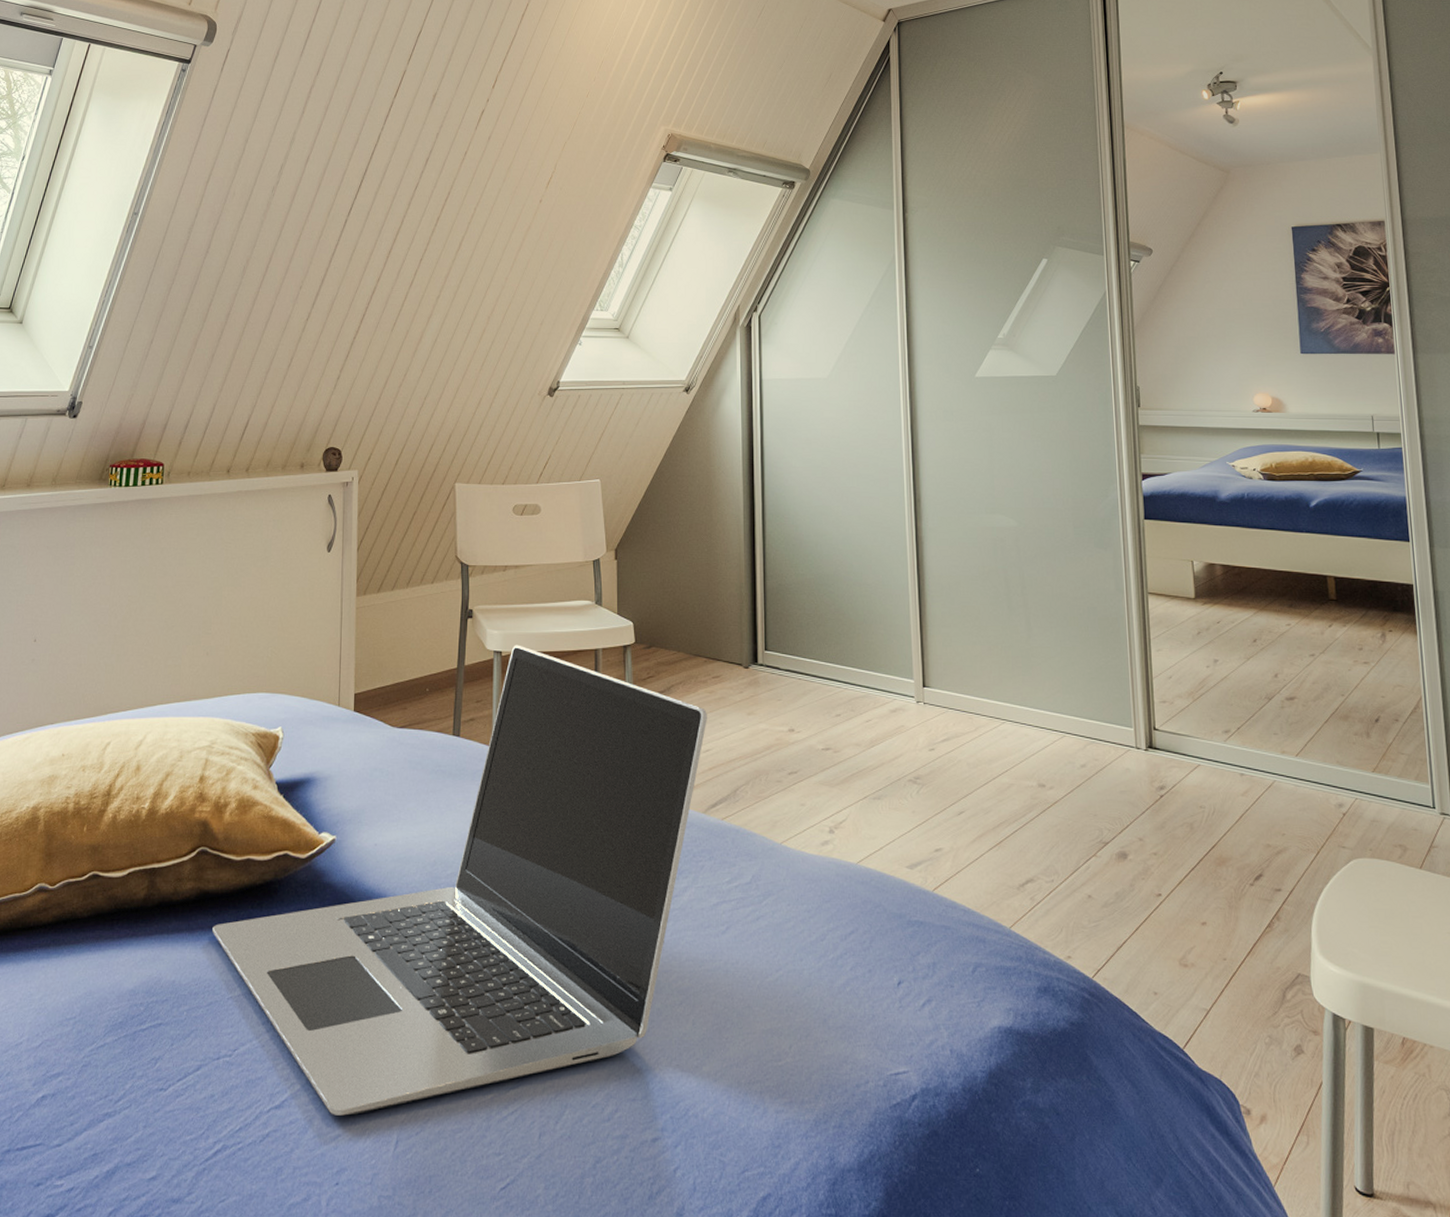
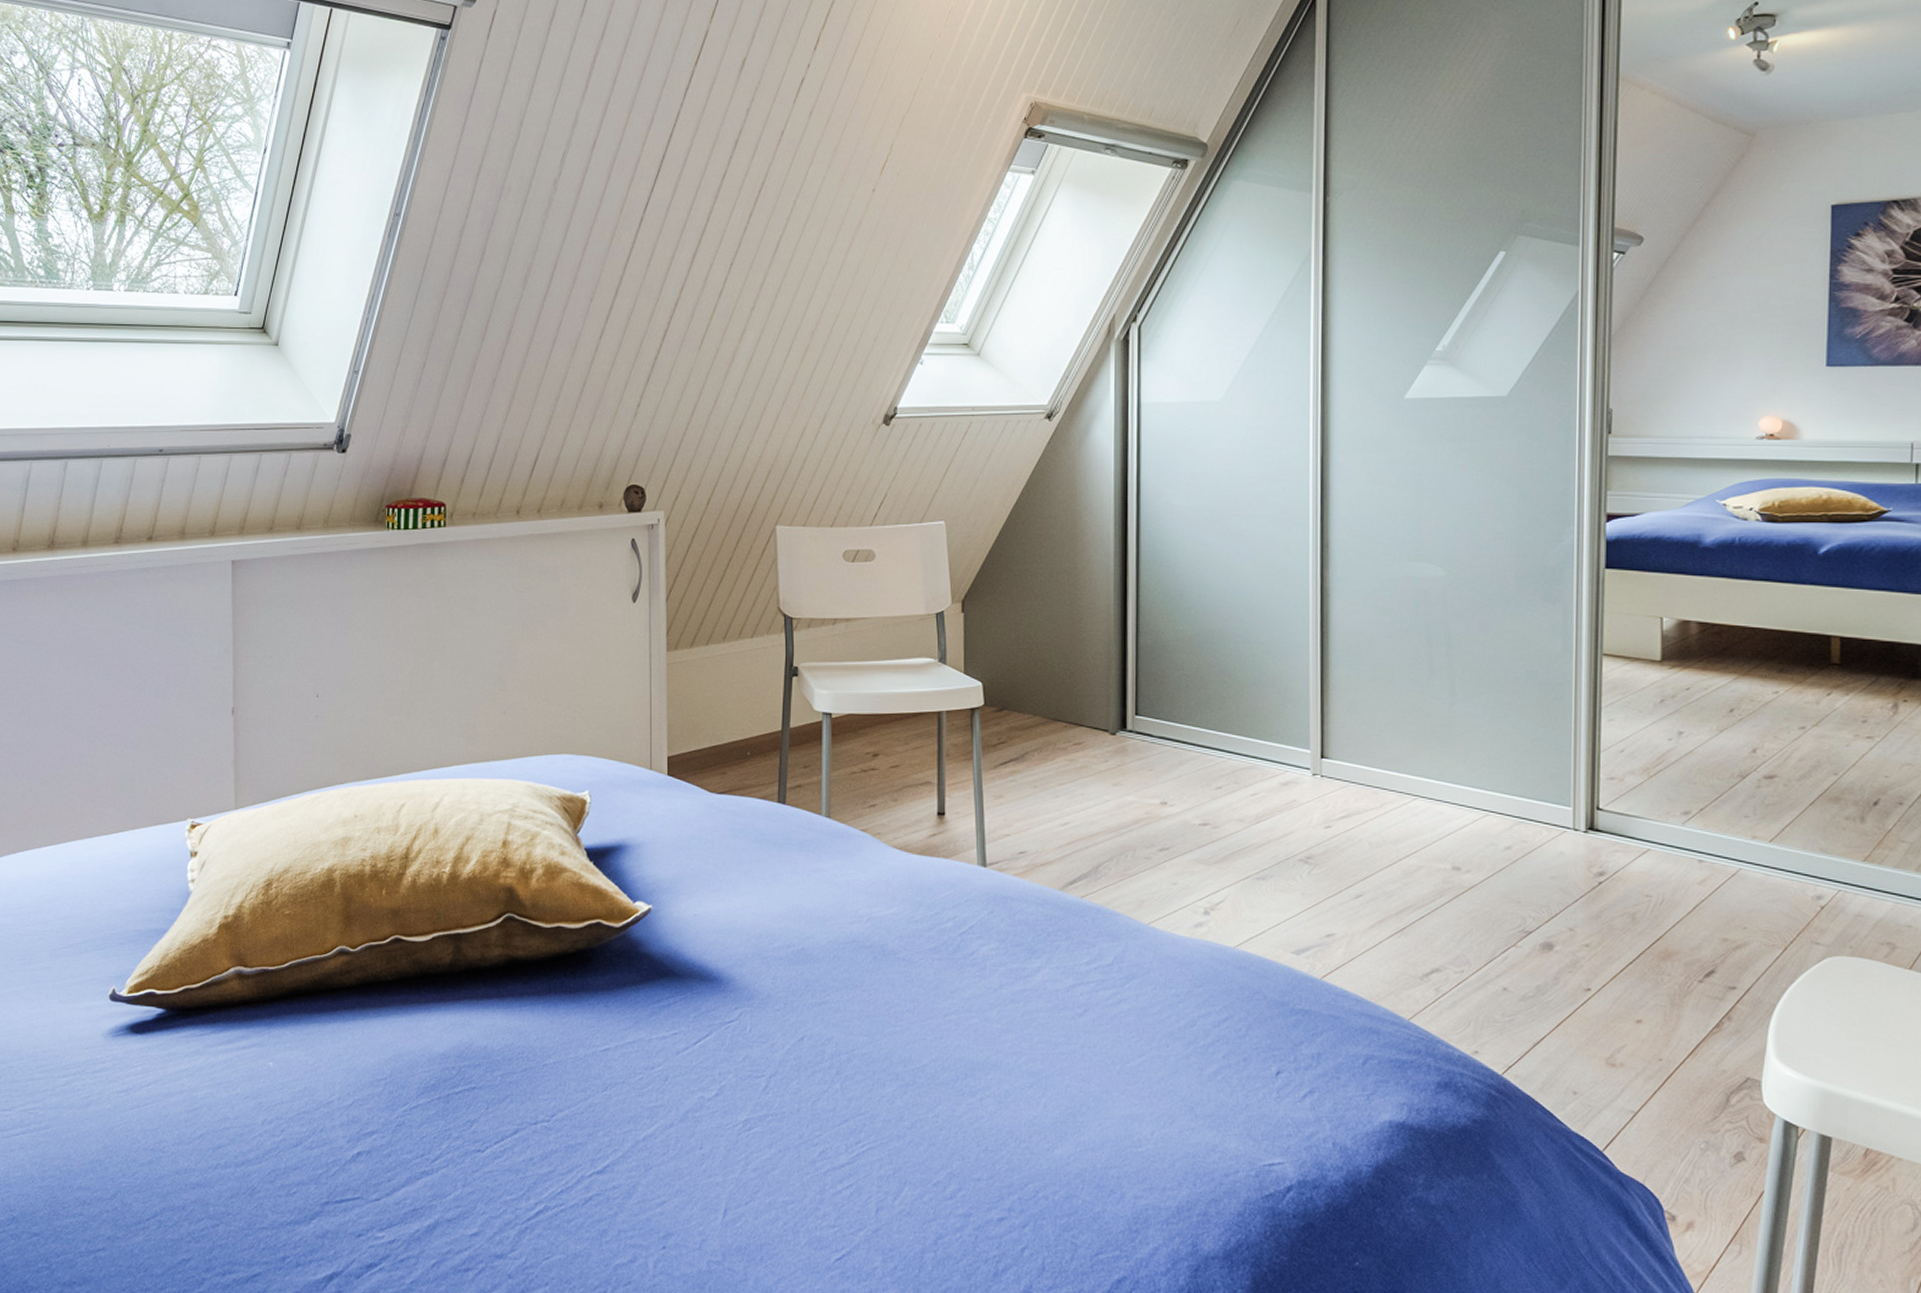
laptop: present [212,644,707,1116] -> none [524,706,1066,1183]

